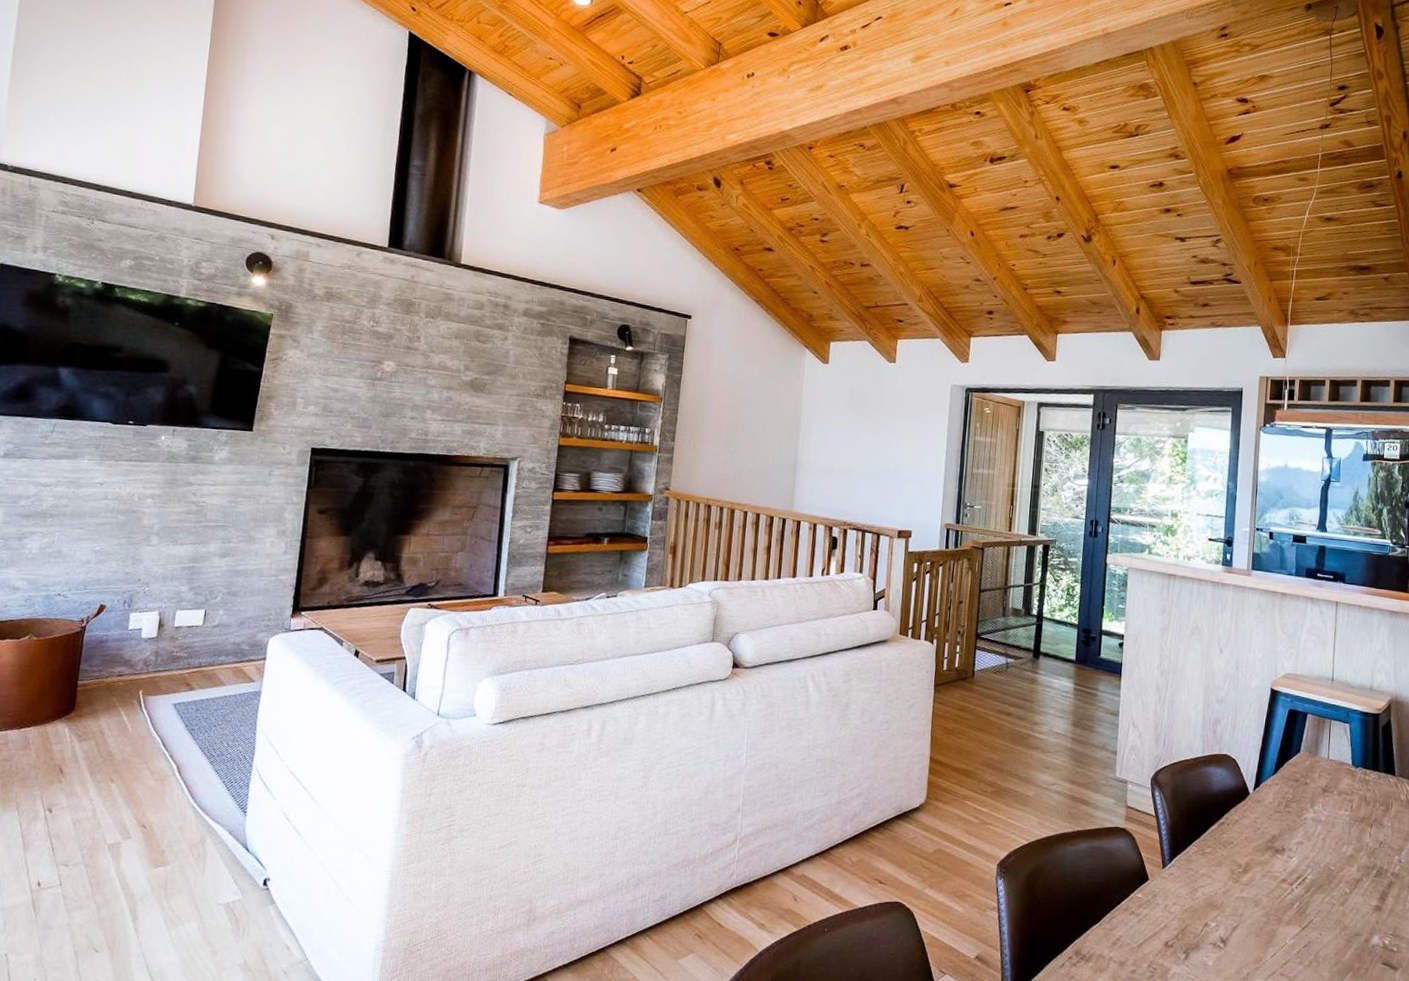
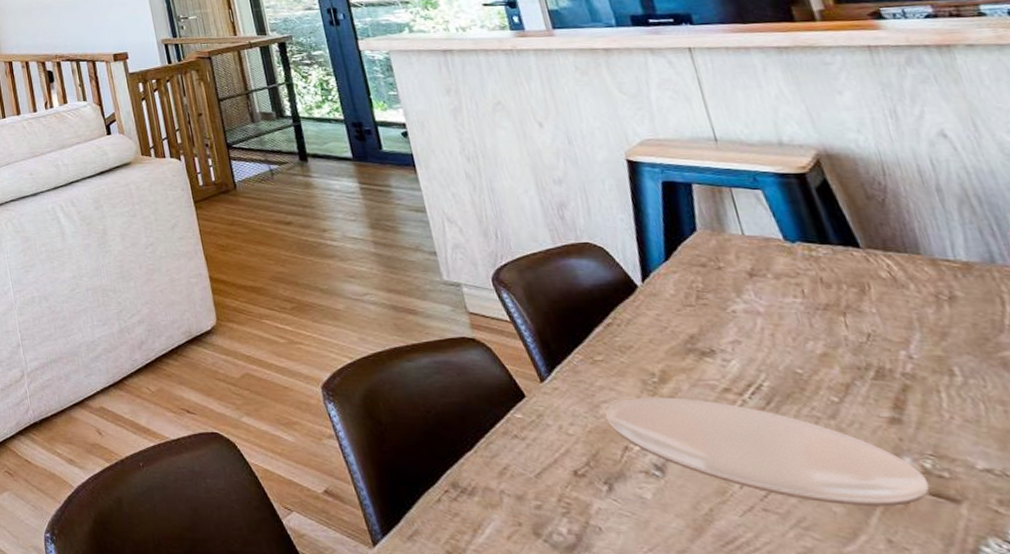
plate: none [1199,884,1384,973] -> present [604,396,930,507]

